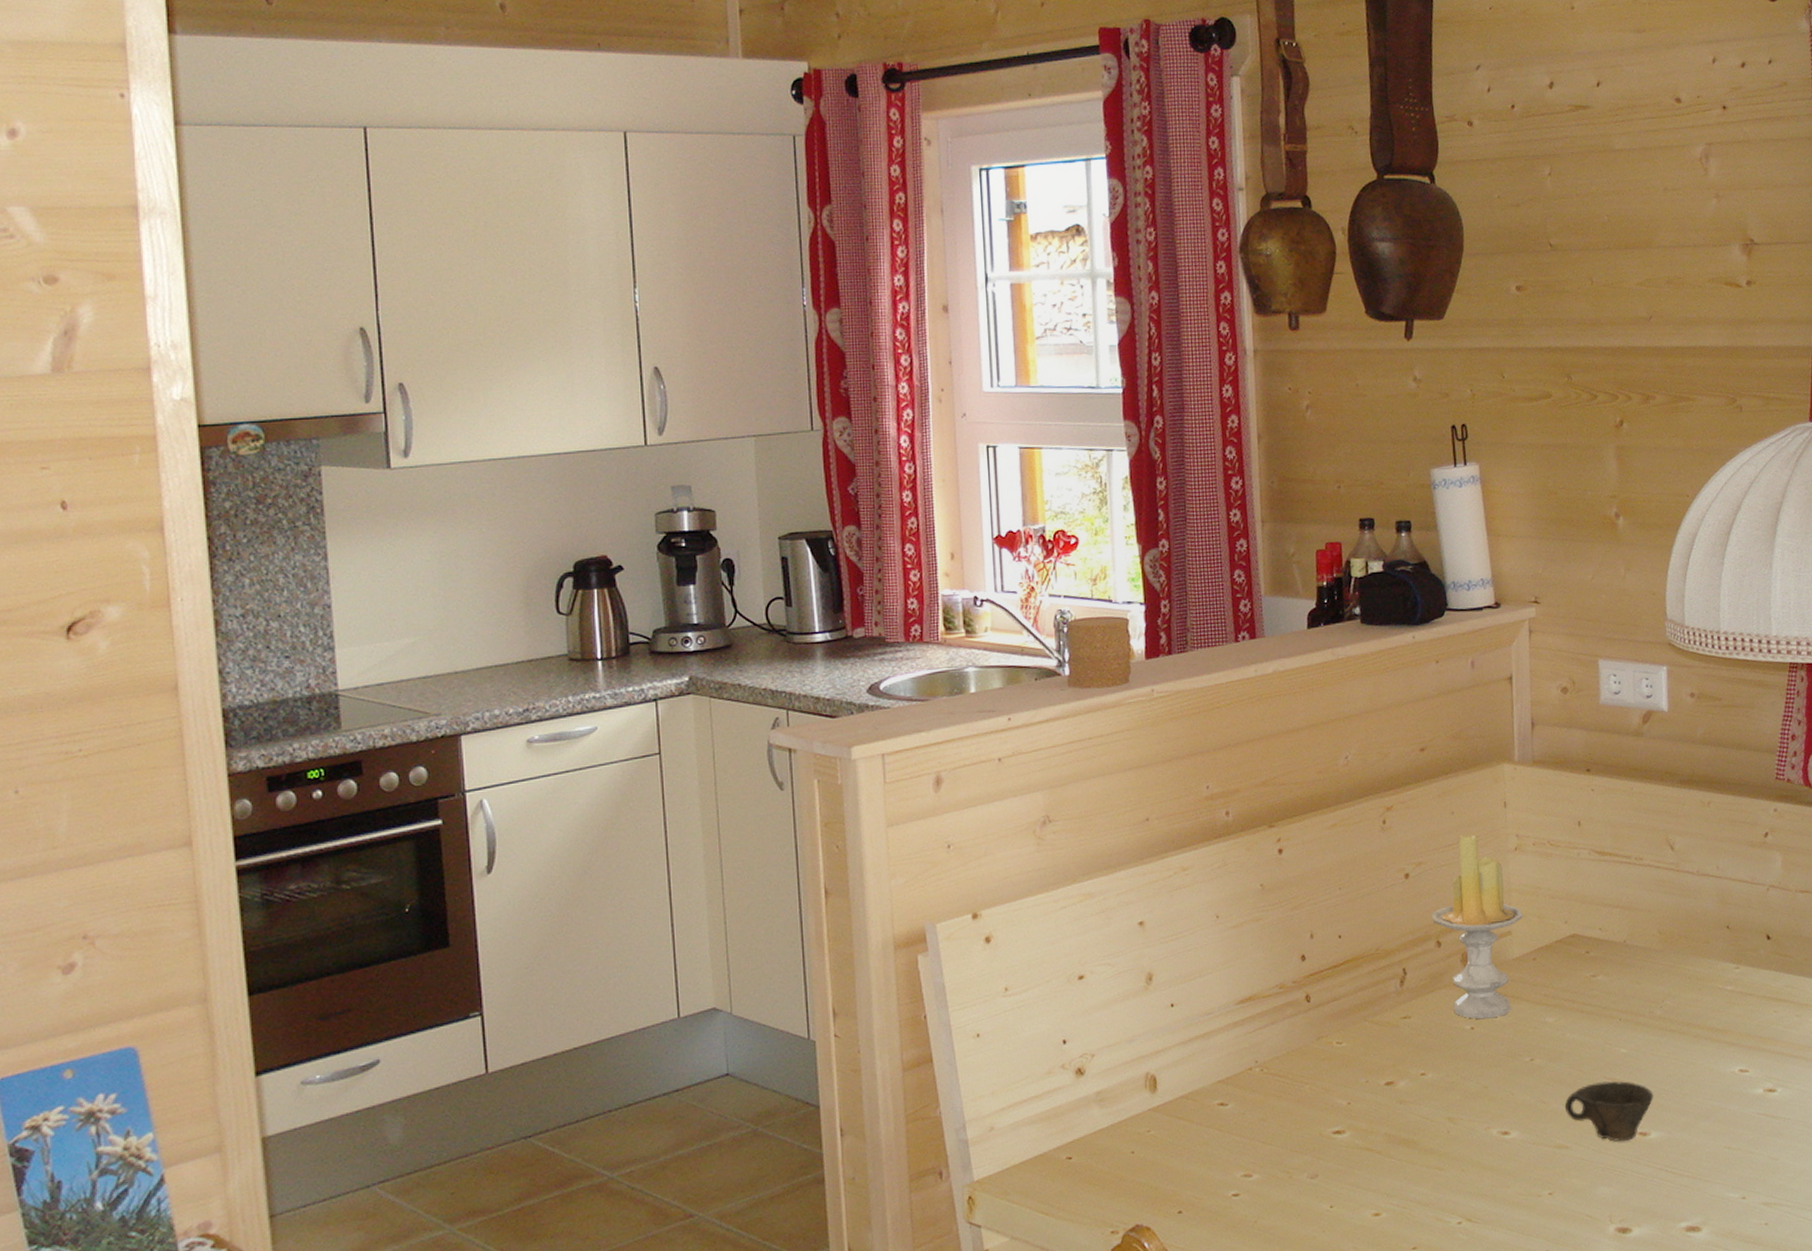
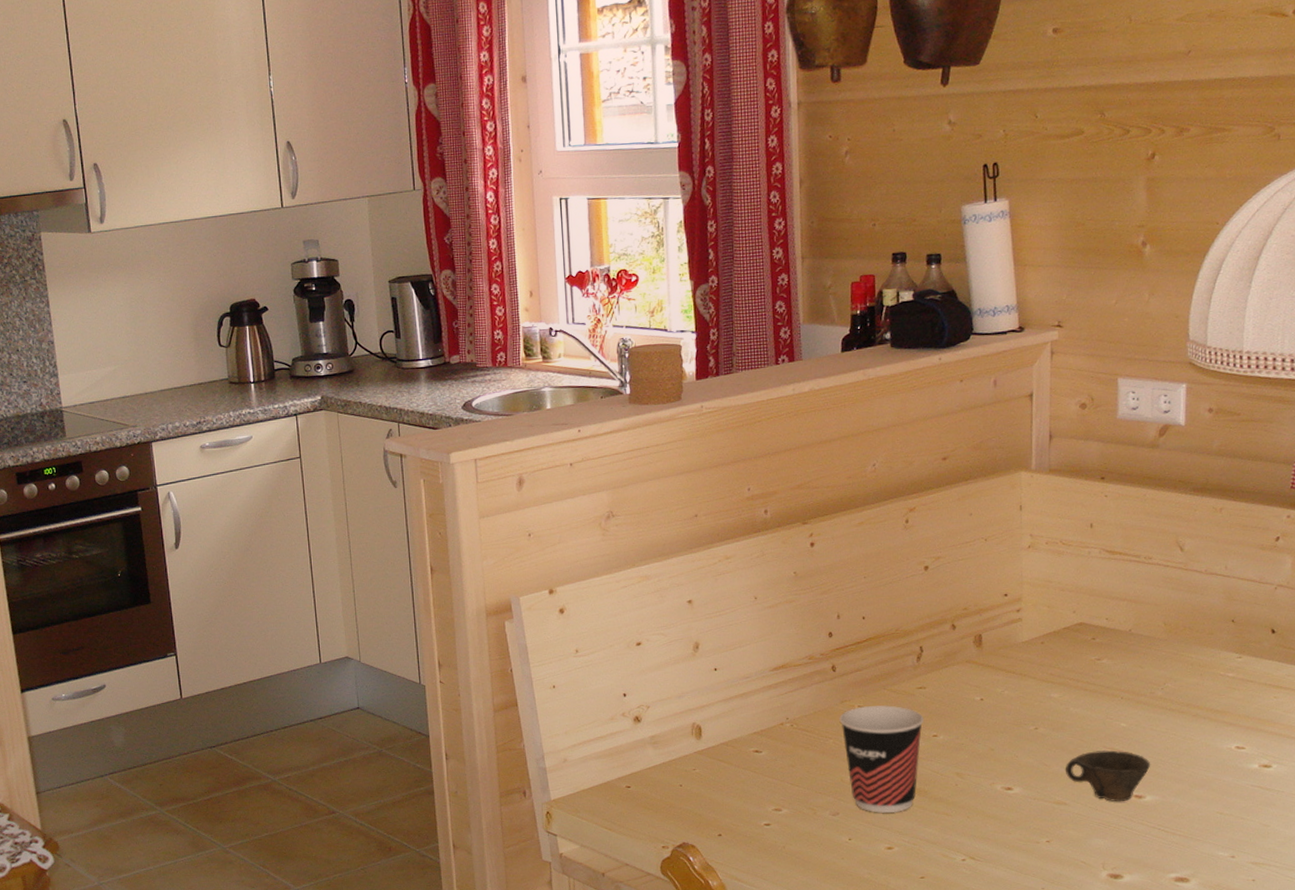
cup: none [1315,1040,1410,1172] -> present [839,705,924,813]
candle: present [1431,834,1524,1019] -> none [948,533,1034,692]

